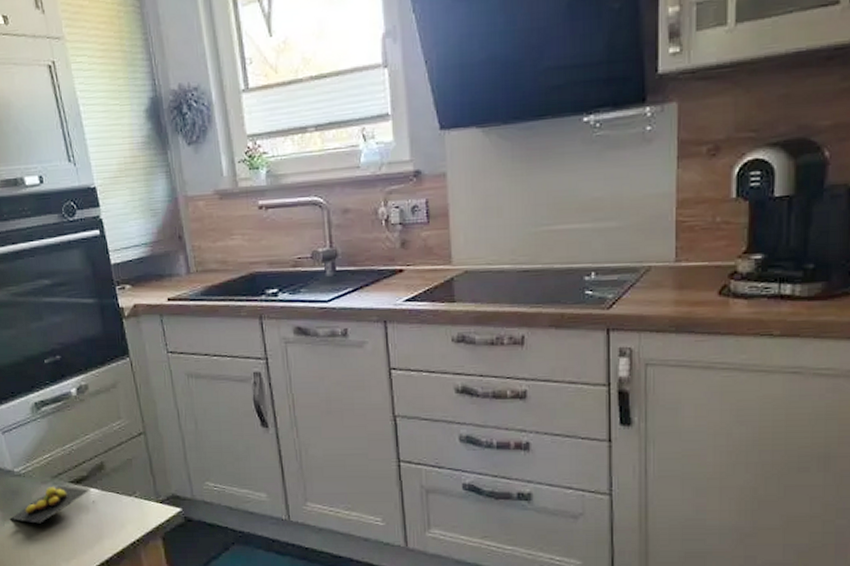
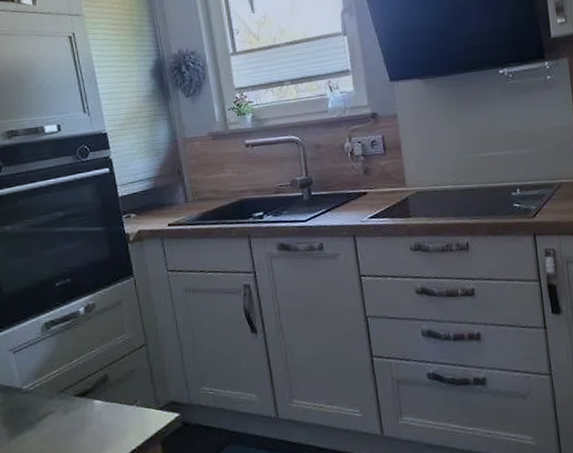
lemon: present [10,485,95,524] -> none [16,399,99,439]

